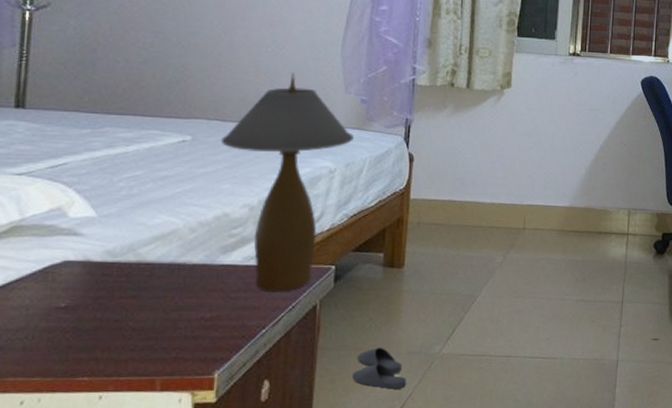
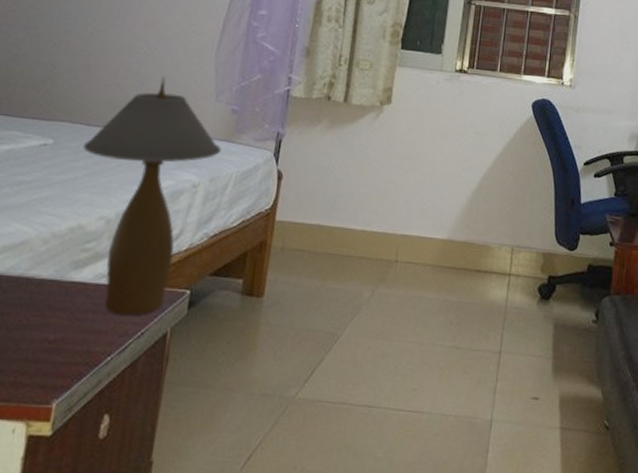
slippers: present [351,347,406,389] -> none [198,385,257,435]

